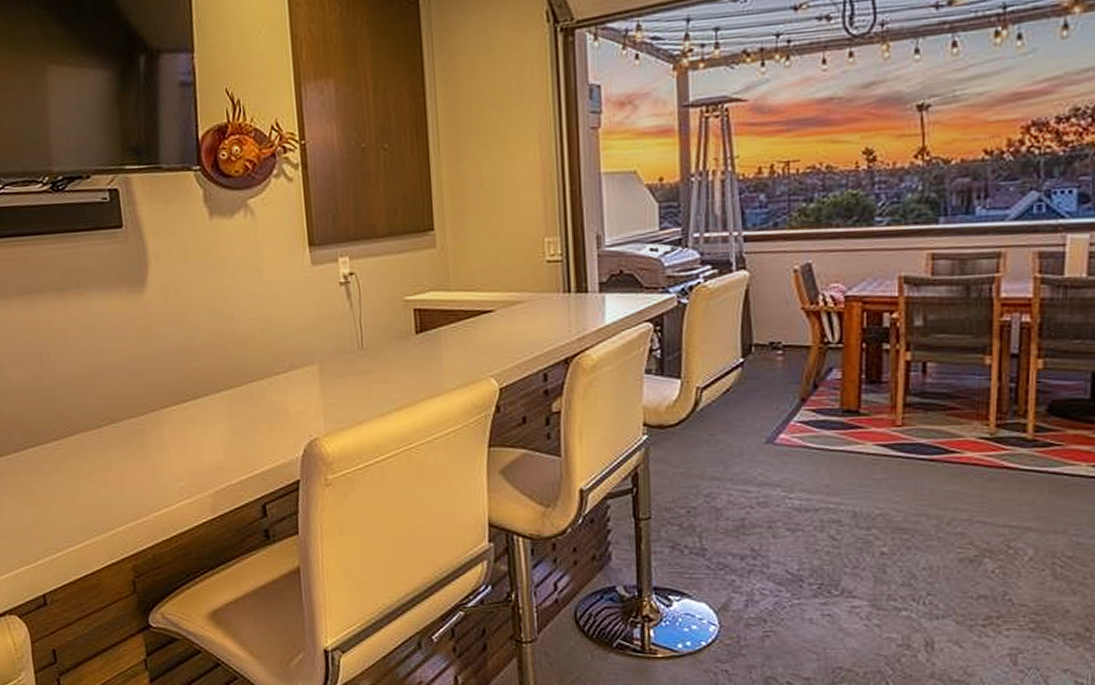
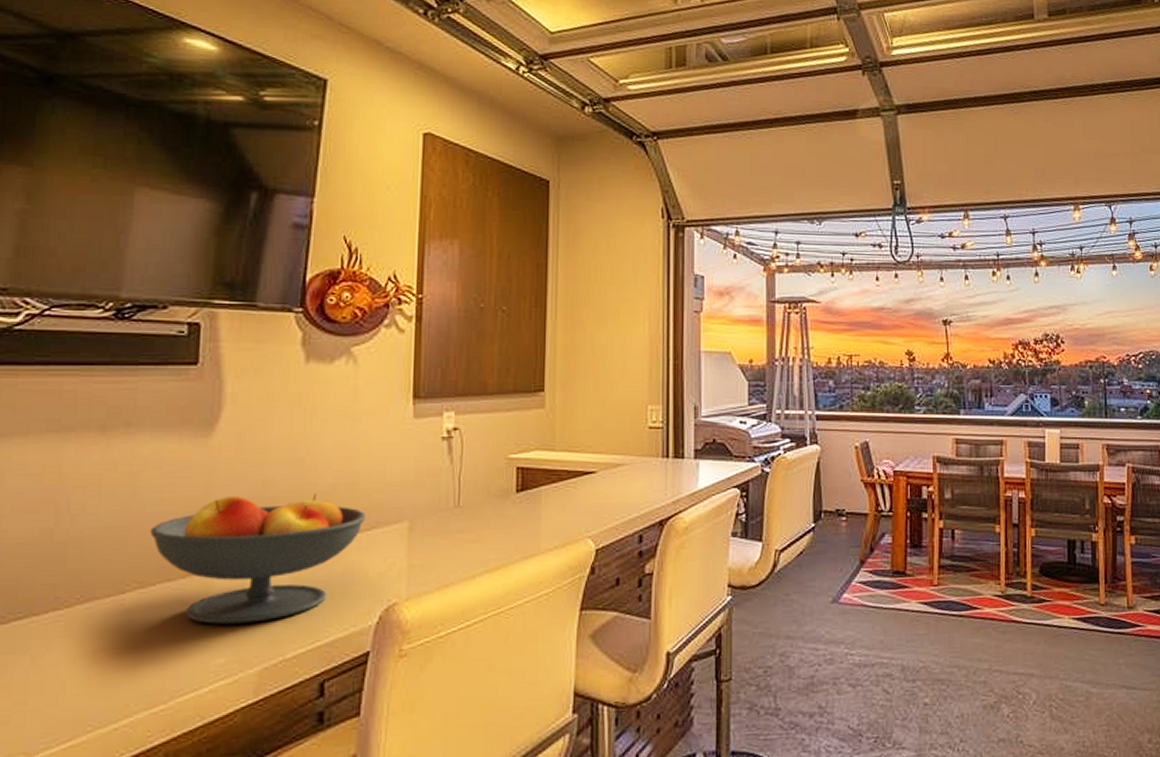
fruit bowl: none [110,341,281,454] -> present [149,494,366,625]

